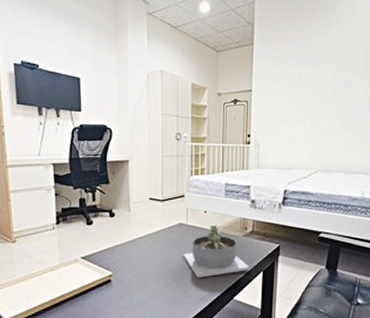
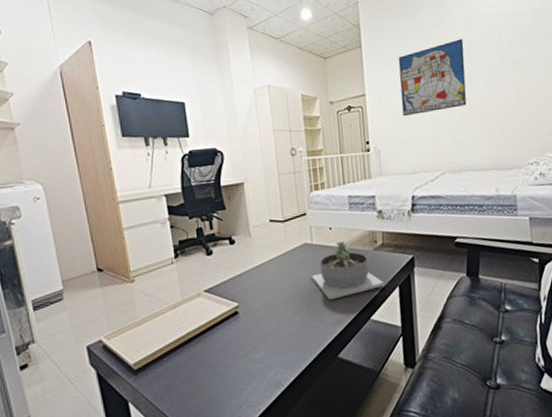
wall art: none [284,48,349,115] -> present [398,39,467,117]

